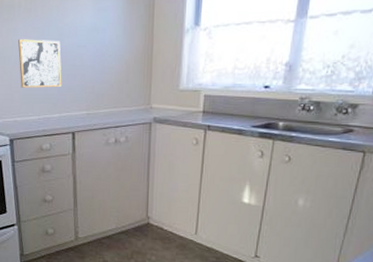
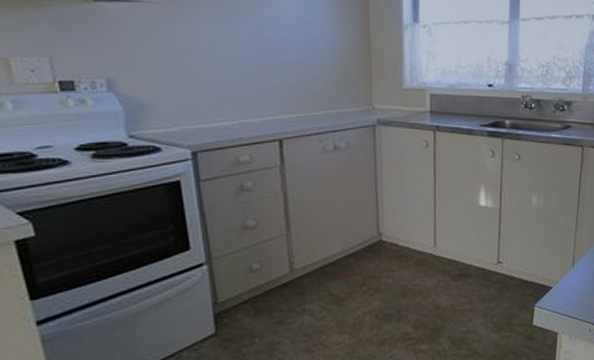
wall art: present [18,39,62,88] -> none [200,28,262,87]

